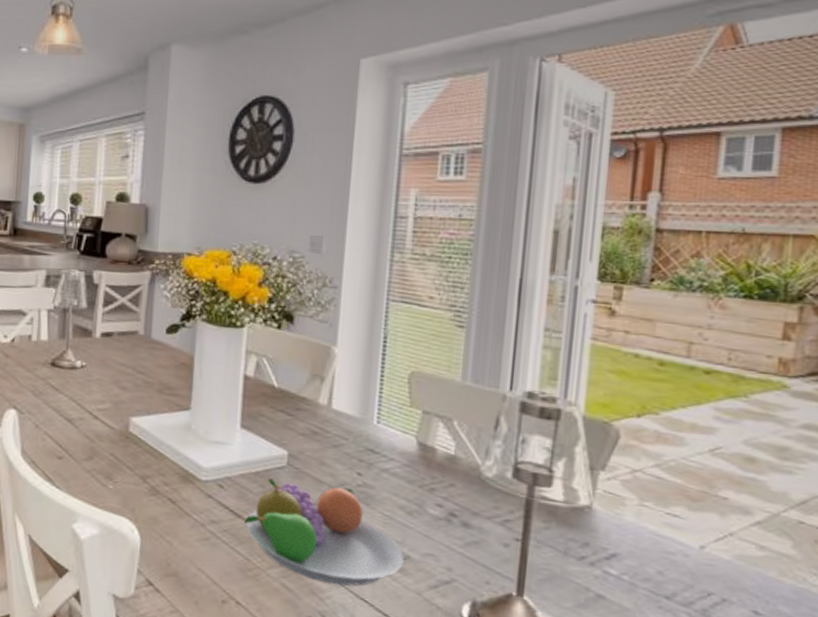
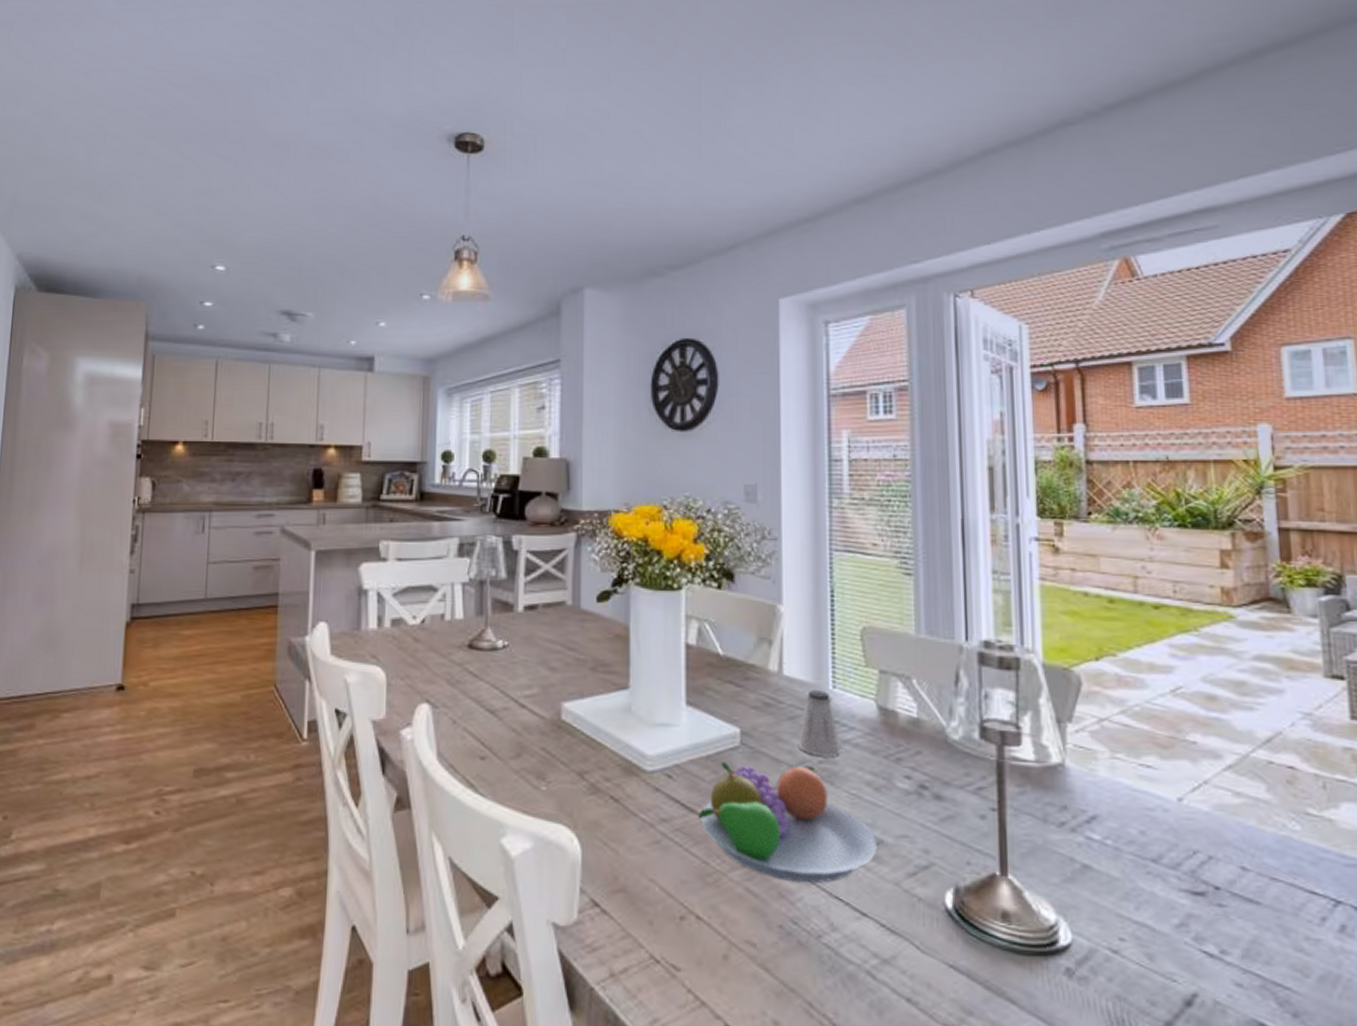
saltshaker: none [340,423,380,482] -> present [798,690,841,757]

